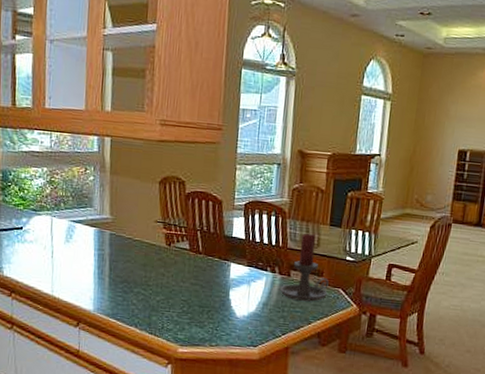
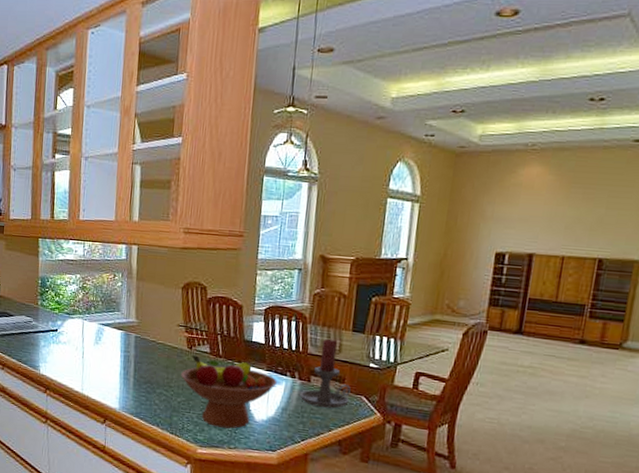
fruit bowl: none [159,252,258,326] -> present [181,355,277,429]

